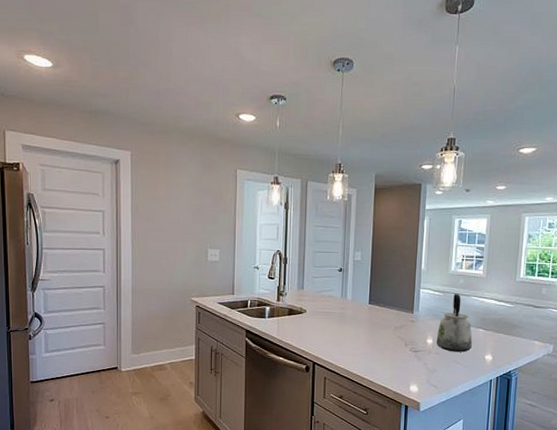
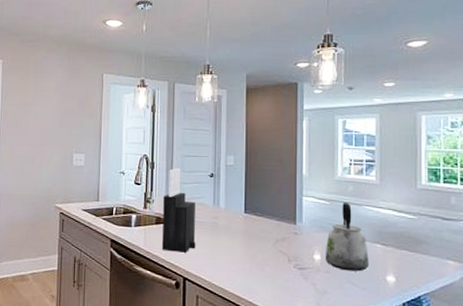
knife block: none [294,264,325,340] -> present [162,168,196,253]

